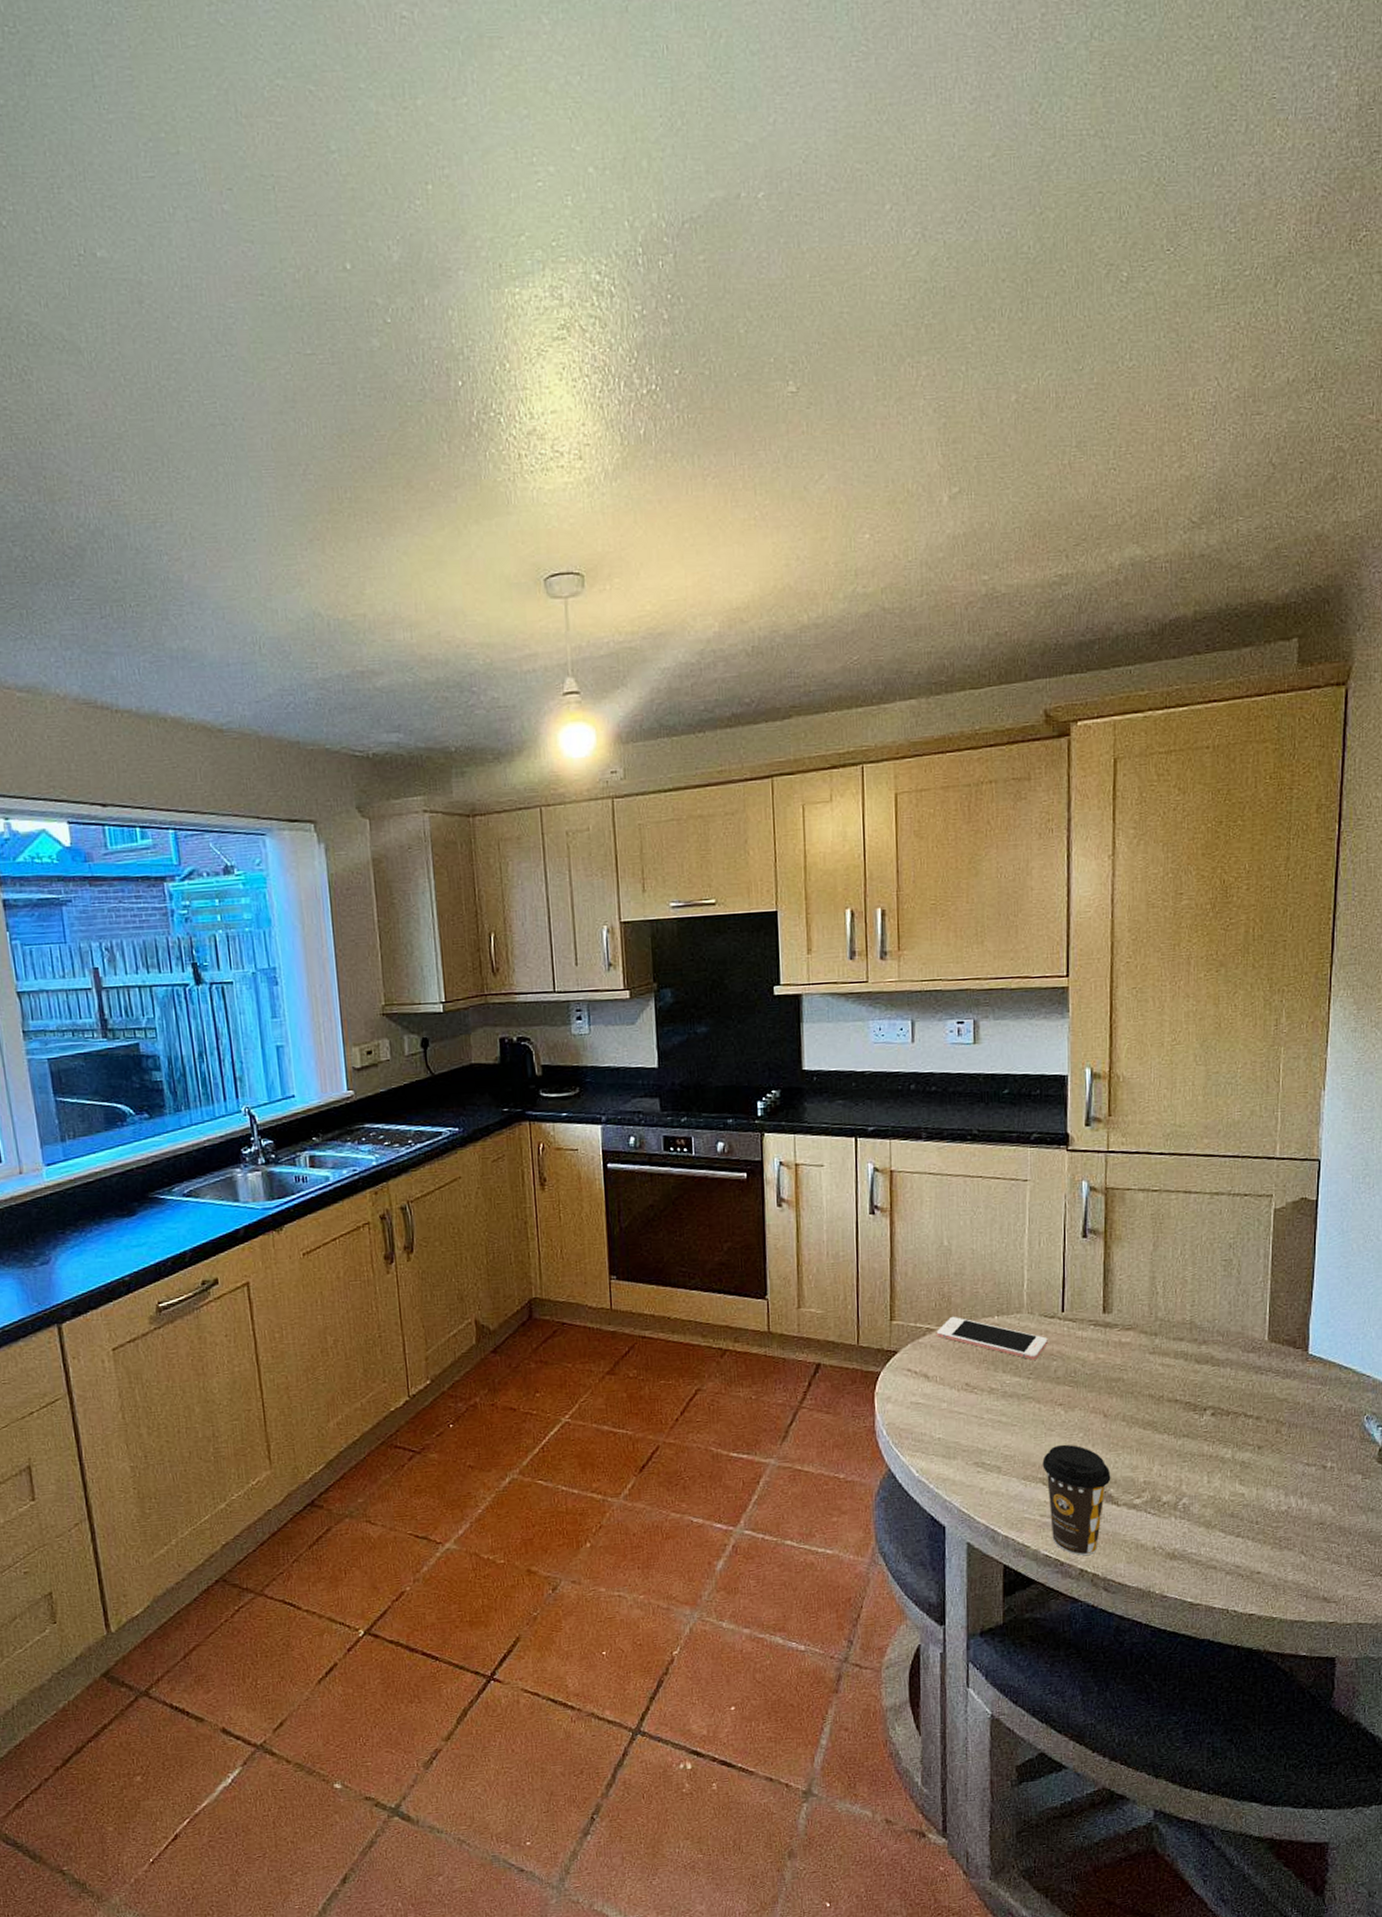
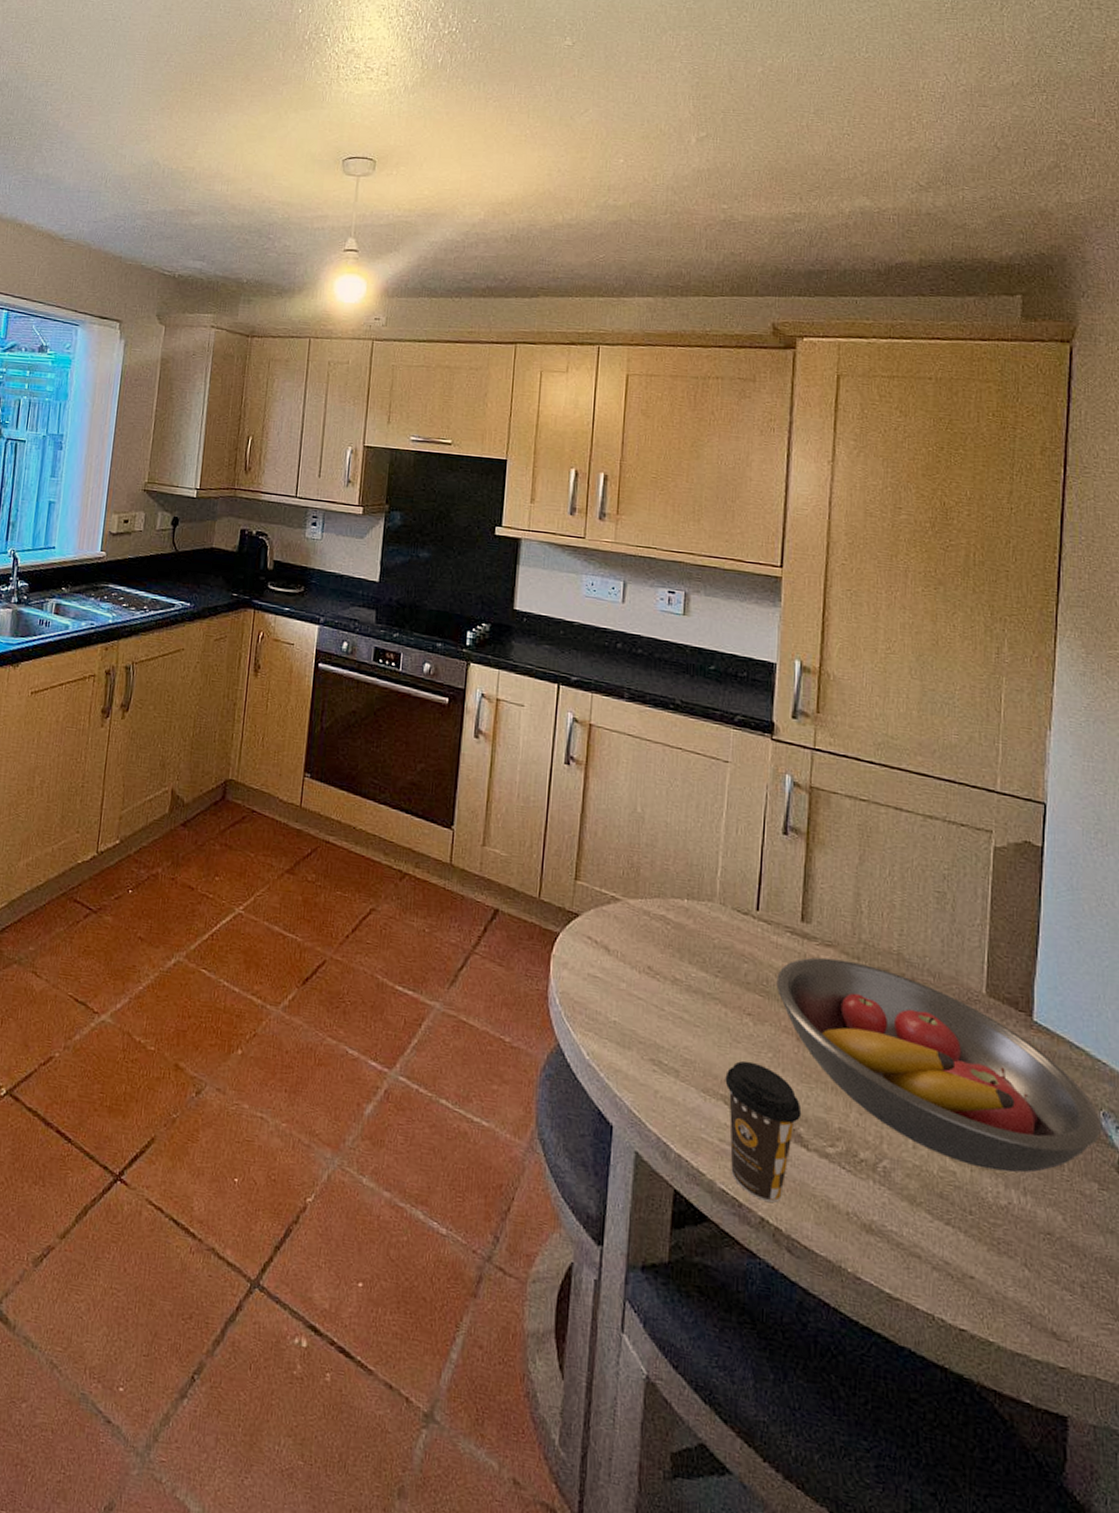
cell phone: present [936,1316,1048,1360] -> none [621,889,740,958]
fruit bowl: none [1083,1338,1365,1485] -> present [776,957,1101,1173]

